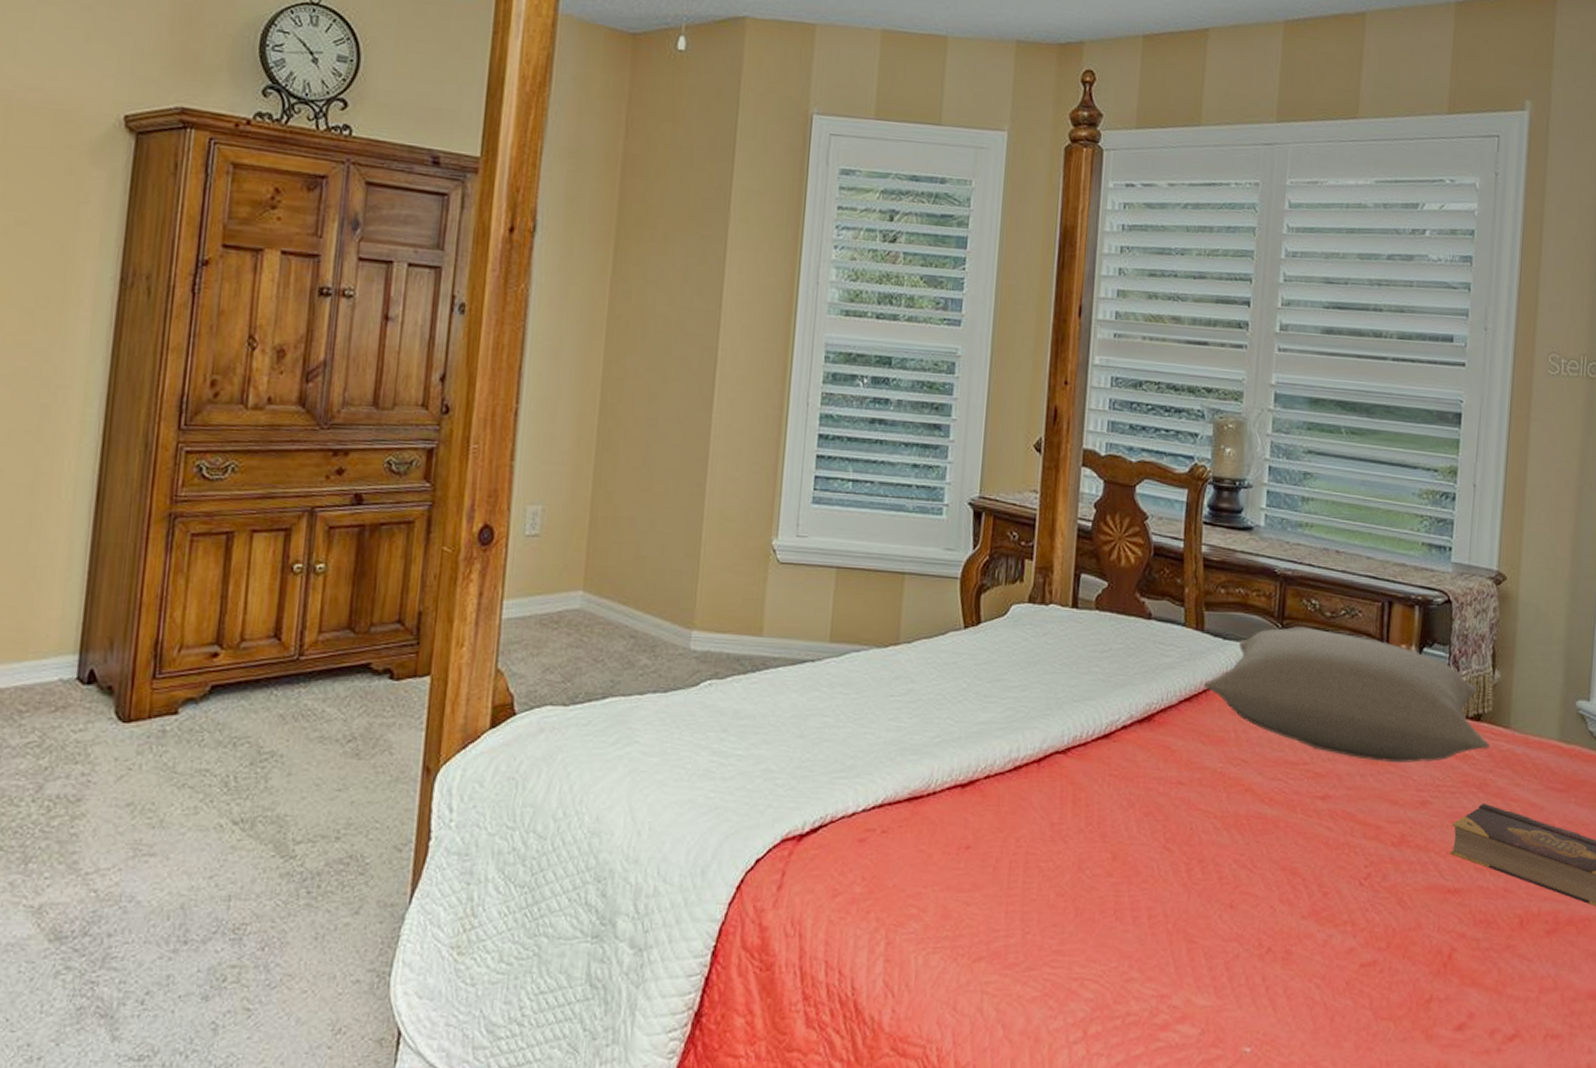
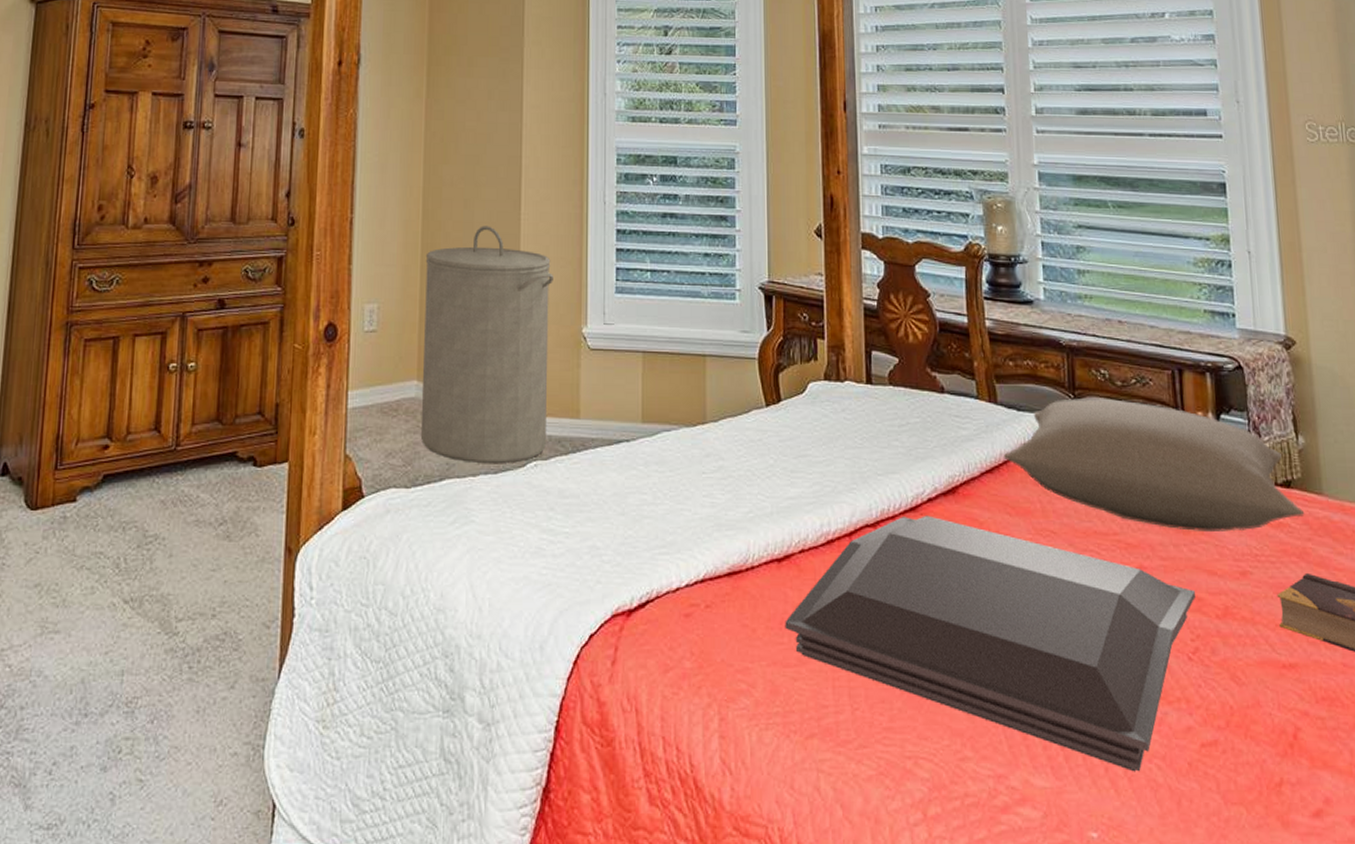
laundry hamper: none [583,423,745,682] -> present [420,226,553,463]
serving tray: none [962,743,1375,991] -> present [785,515,1195,772]

